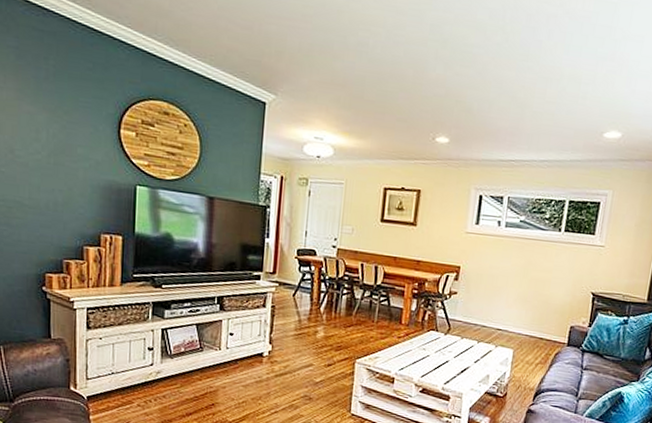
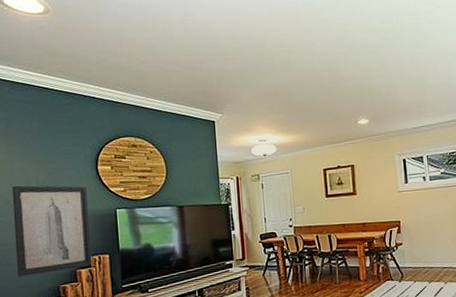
wall art: none [16,133,104,245] -> present [12,185,92,277]

